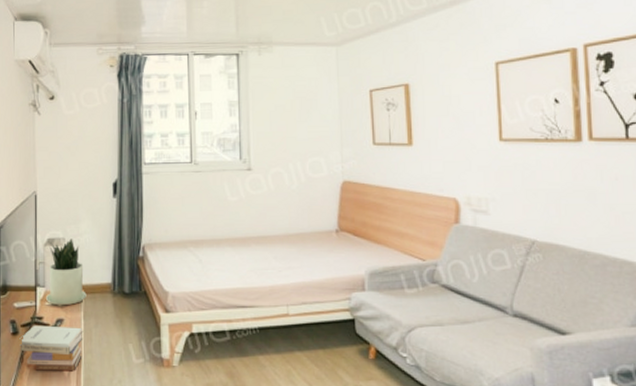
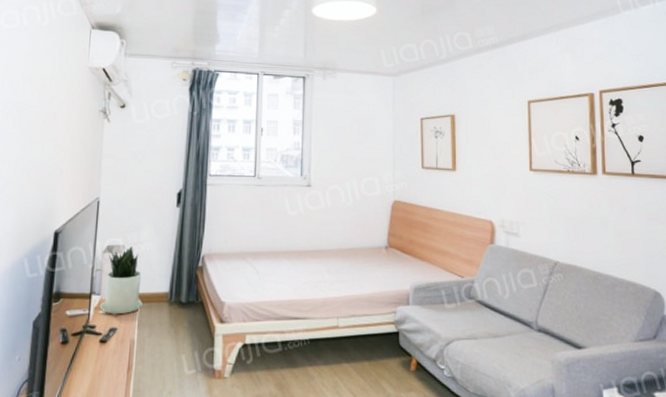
books: present [19,325,83,372] -> none [68,334,136,383]

